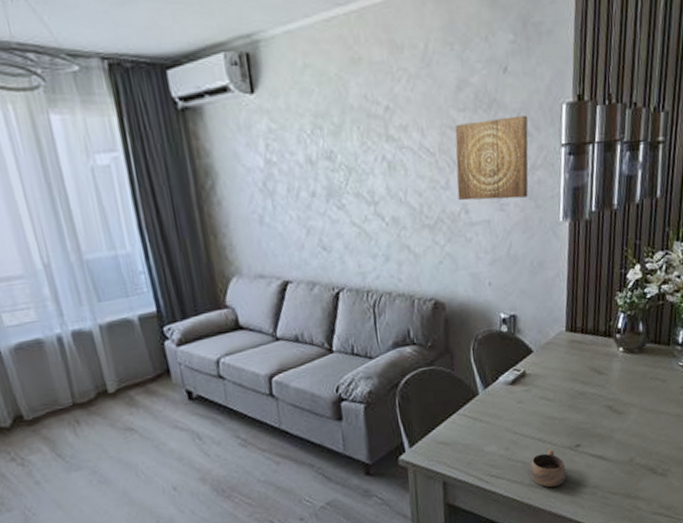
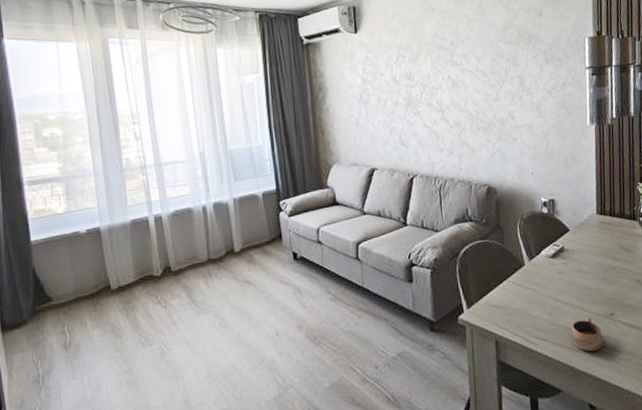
wall art: present [455,115,529,201] -> none [503,46,561,109]

